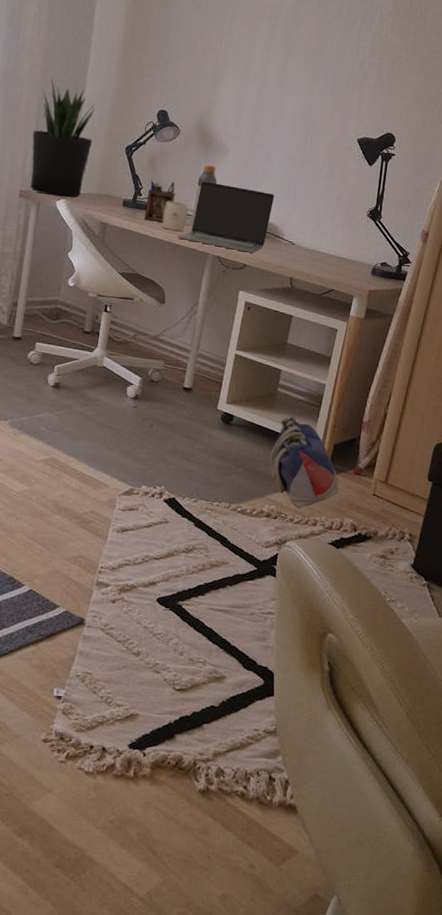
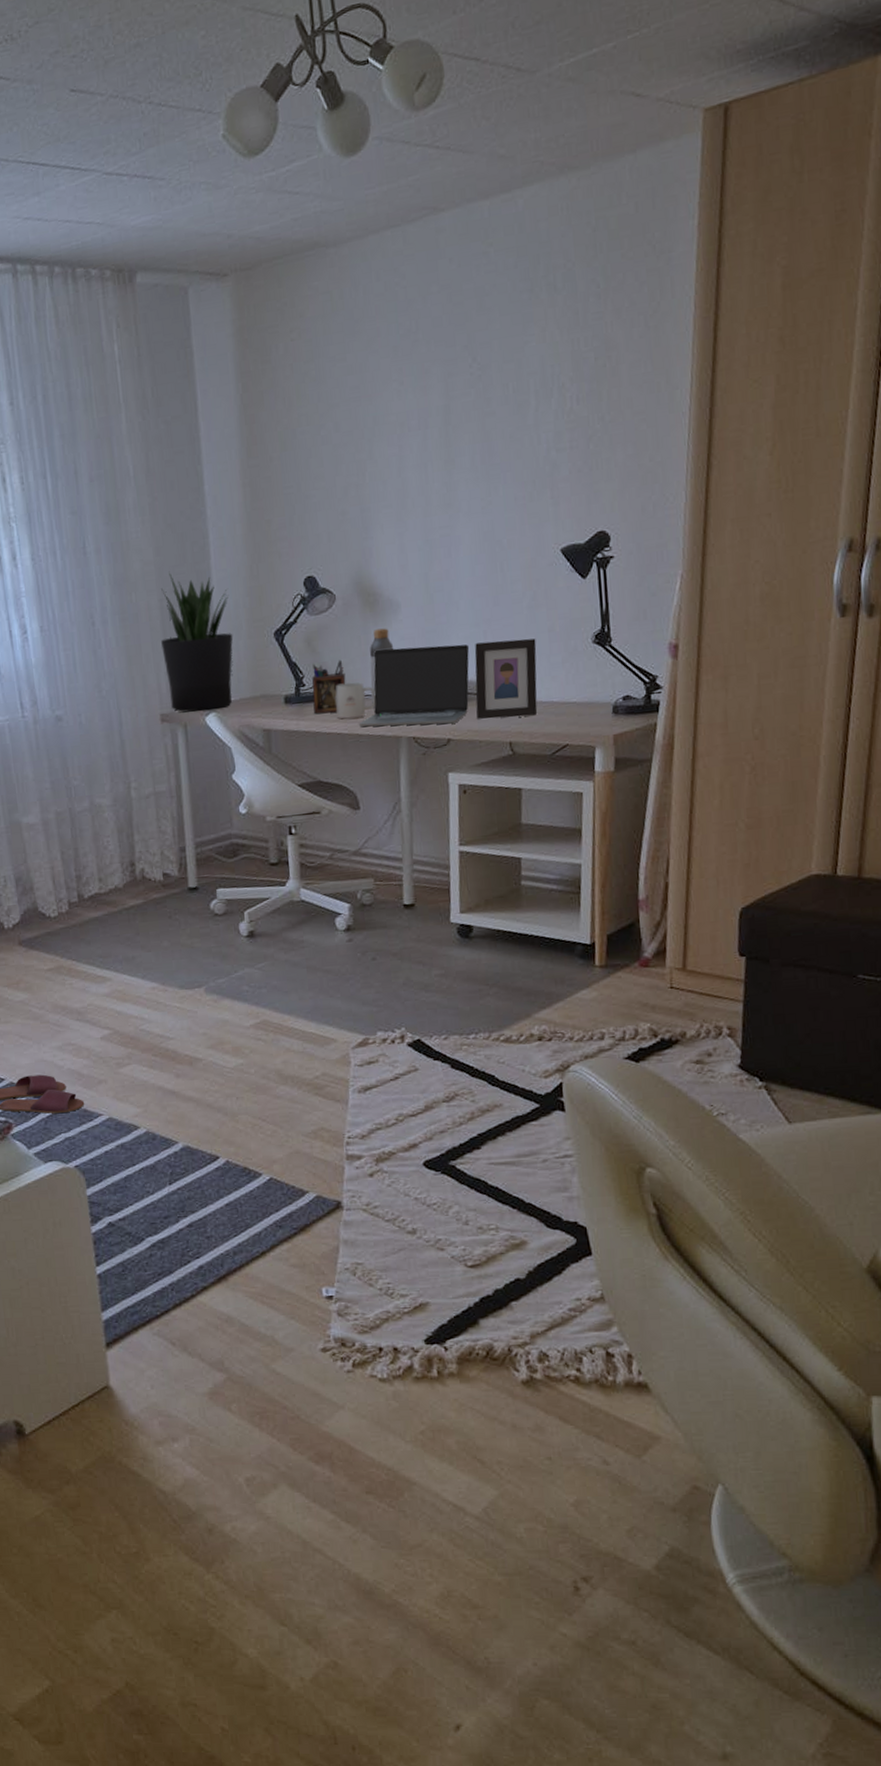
tote bag: present [269,415,339,508] -> none [527,911,624,1022]
picture frame: none [270,195,326,262] -> present [474,638,538,720]

